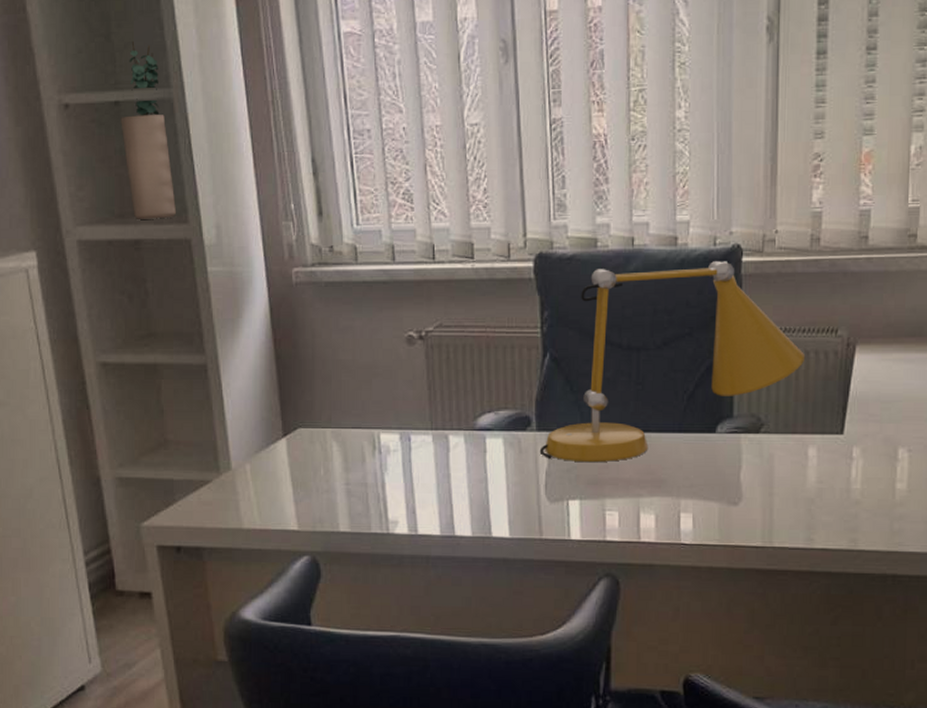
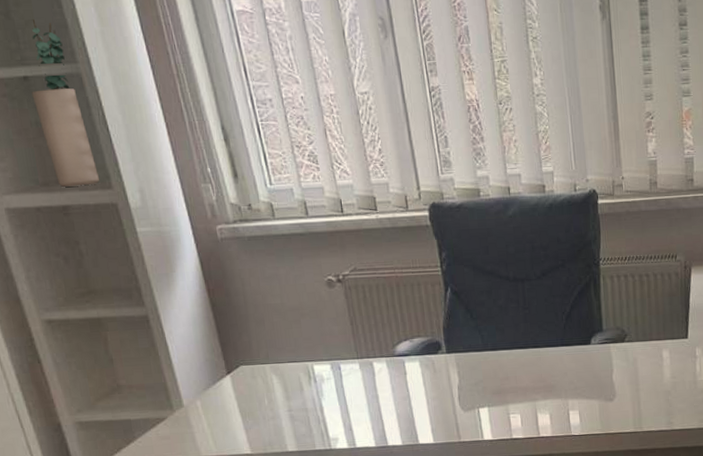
table lamp: present [539,261,806,462] -> none [450,204,654,376]

